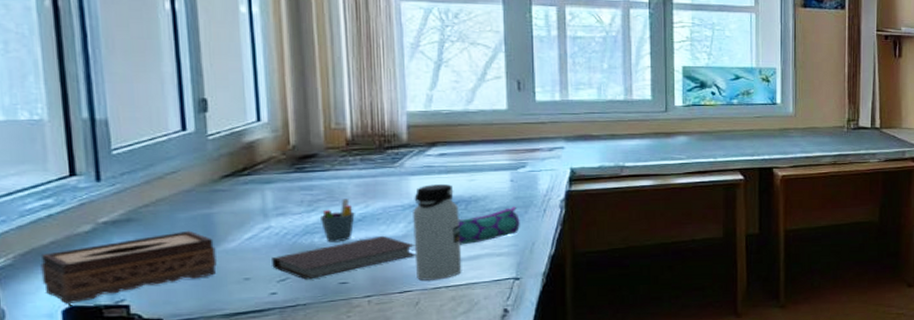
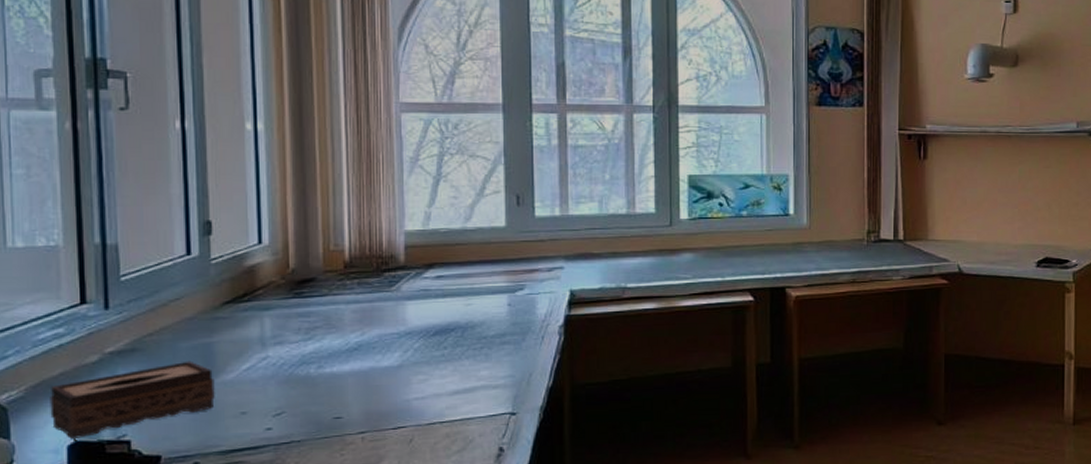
notebook: present [272,235,416,280] -> none [268,365,411,414]
pen holder: present [319,199,355,242] -> none [316,326,351,373]
water bottle: present [413,184,462,281] -> none [409,309,457,415]
pencil case: present [458,206,520,245] -> none [454,333,517,376]

